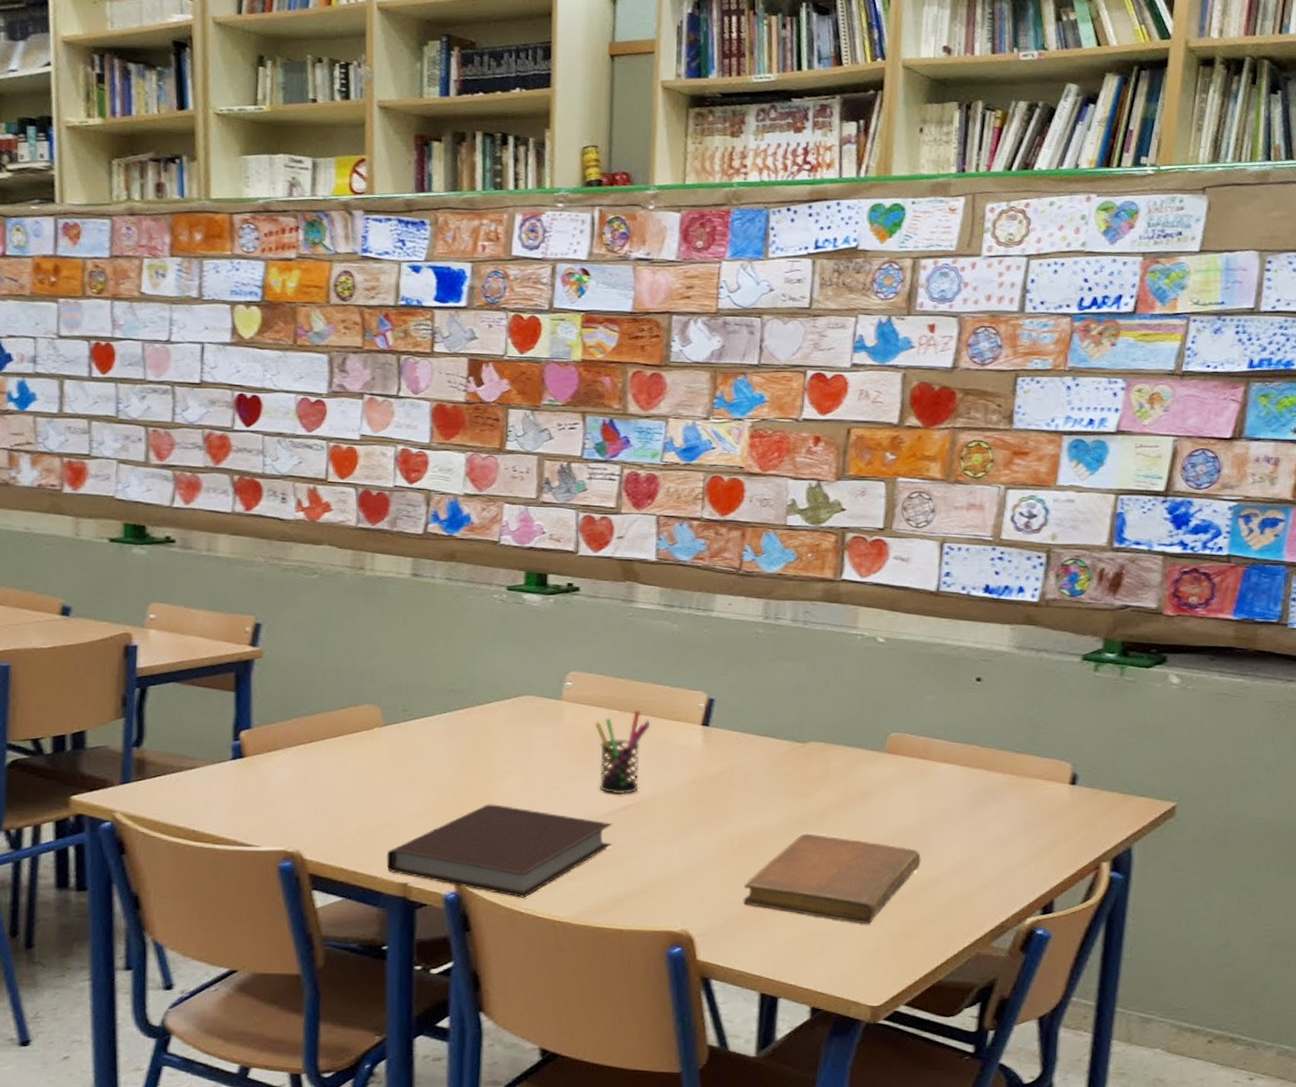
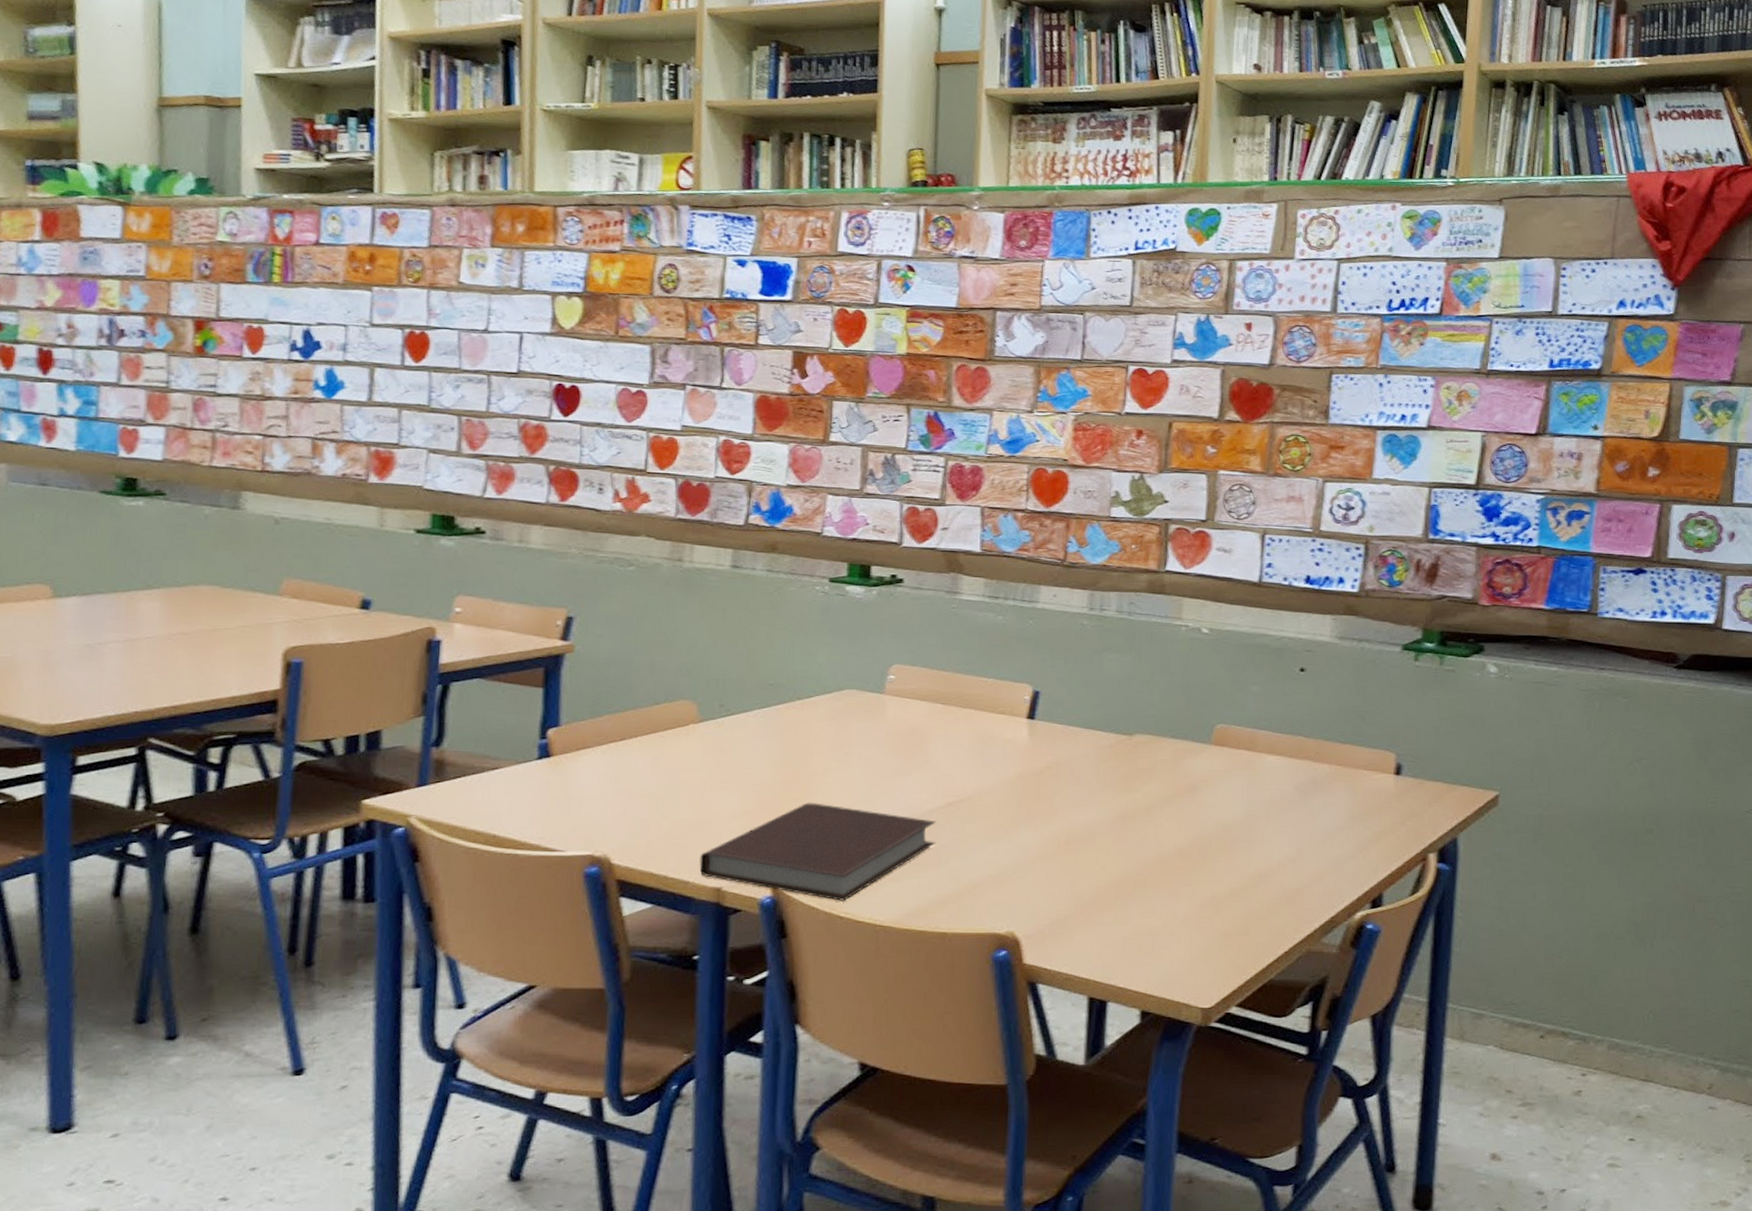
pen holder: present [594,710,651,795] -> none [917,704,975,791]
notebook: present [743,833,921,925] -> none [1070,828,1250,922]

